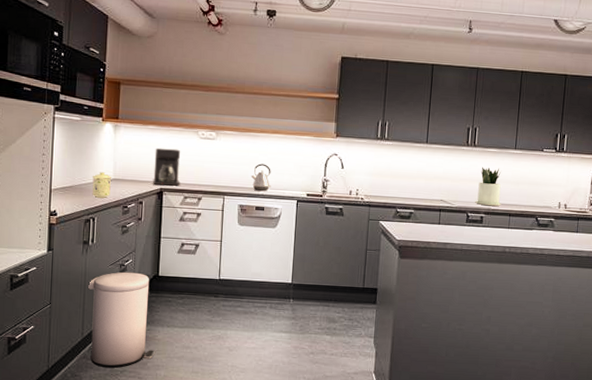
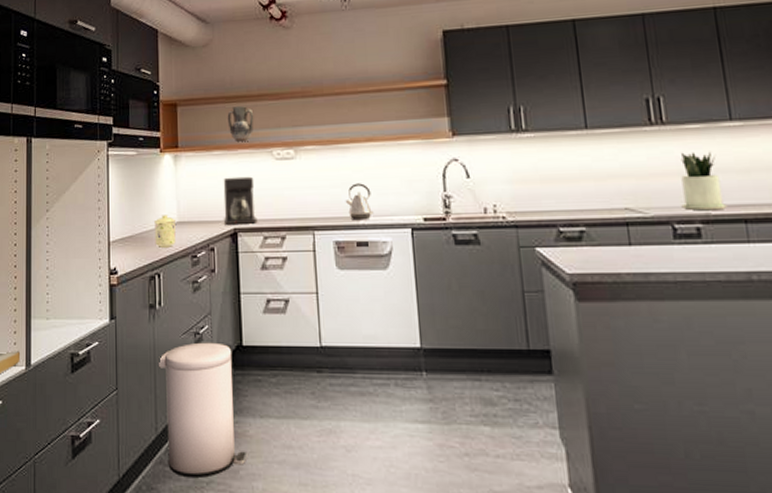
ceramic jug: none [163,92,186,121] -> present [227,106,254,142]

